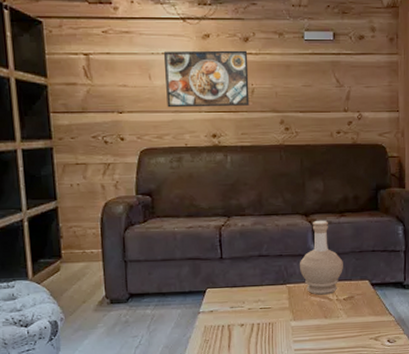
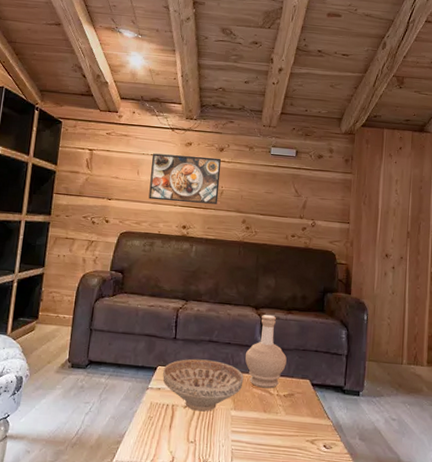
decorative bowl: none [213,275,301,327] -> present [162,358,244,412]

